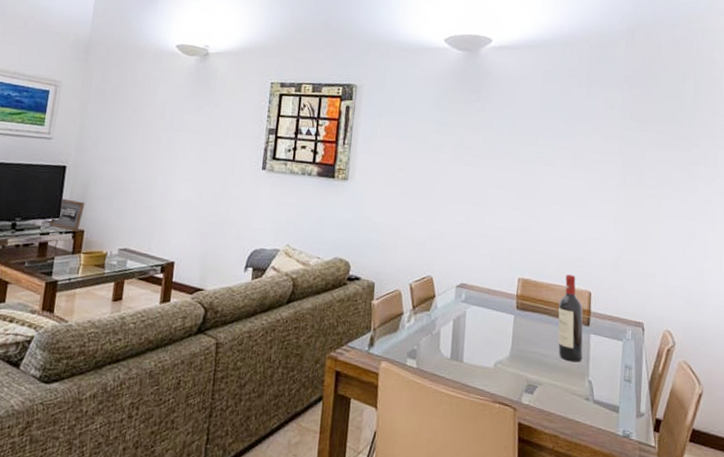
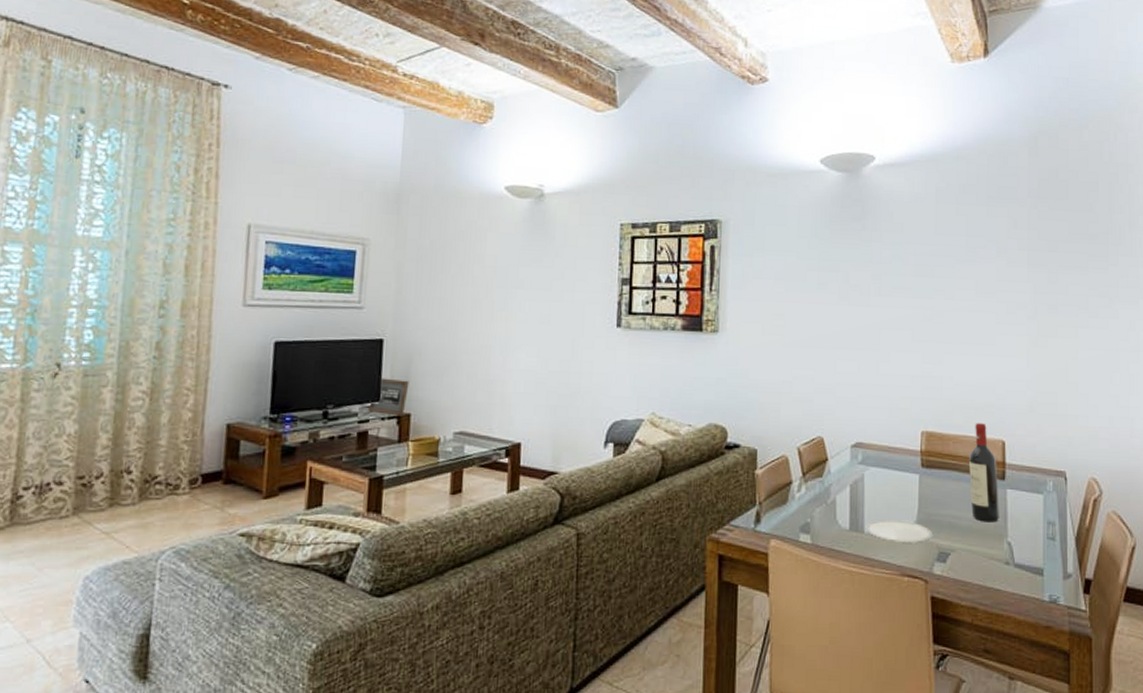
plate: none [465,351,523,375] -> present [866,519,932,543]

